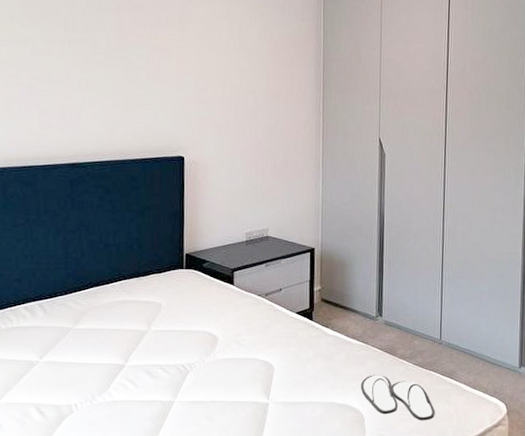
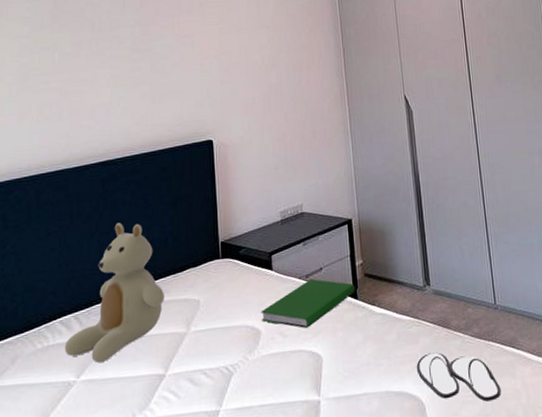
stuffed bear: none [28,223,127,348] -> present [64,222,164,364]
hardcover book: none [219,298,312,340] -> present [260,279,355,328]

